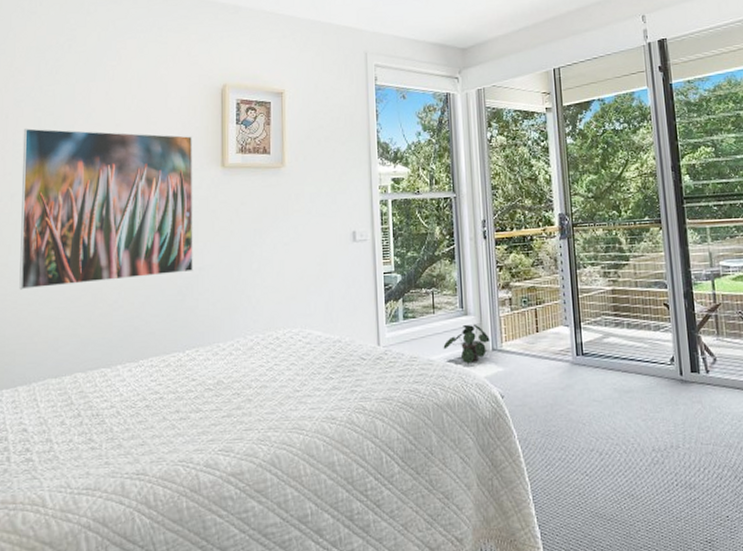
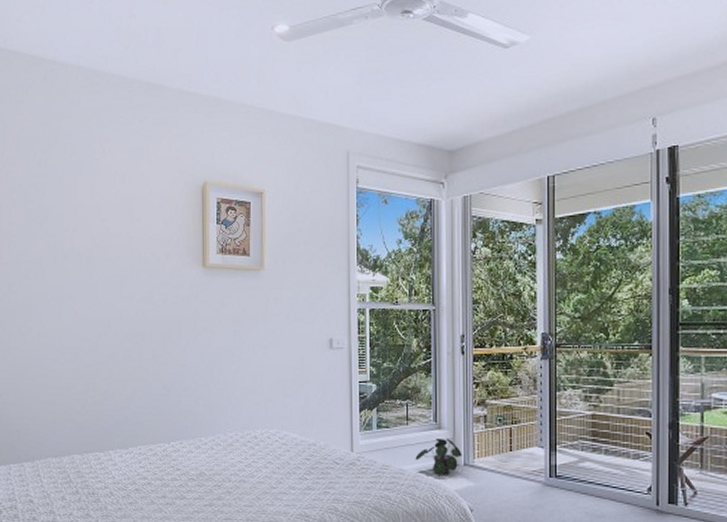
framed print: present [19,128,193,290] -> none [16,220,177,375]

